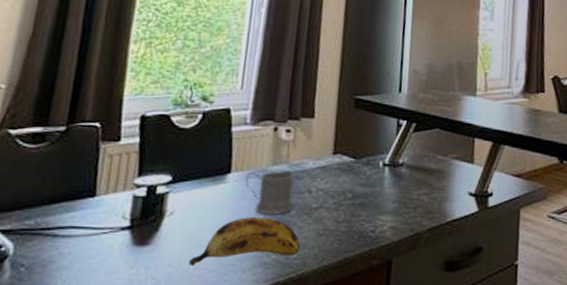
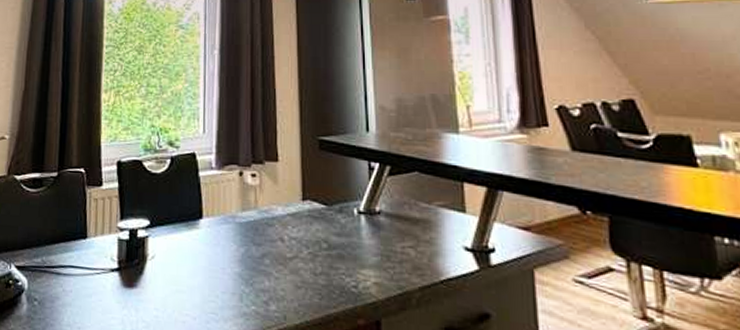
banana: present [188,216,301,267] -> none [172,264,279,312]
mug: present [244,170,294,215] -> none [216,216,267,263]

